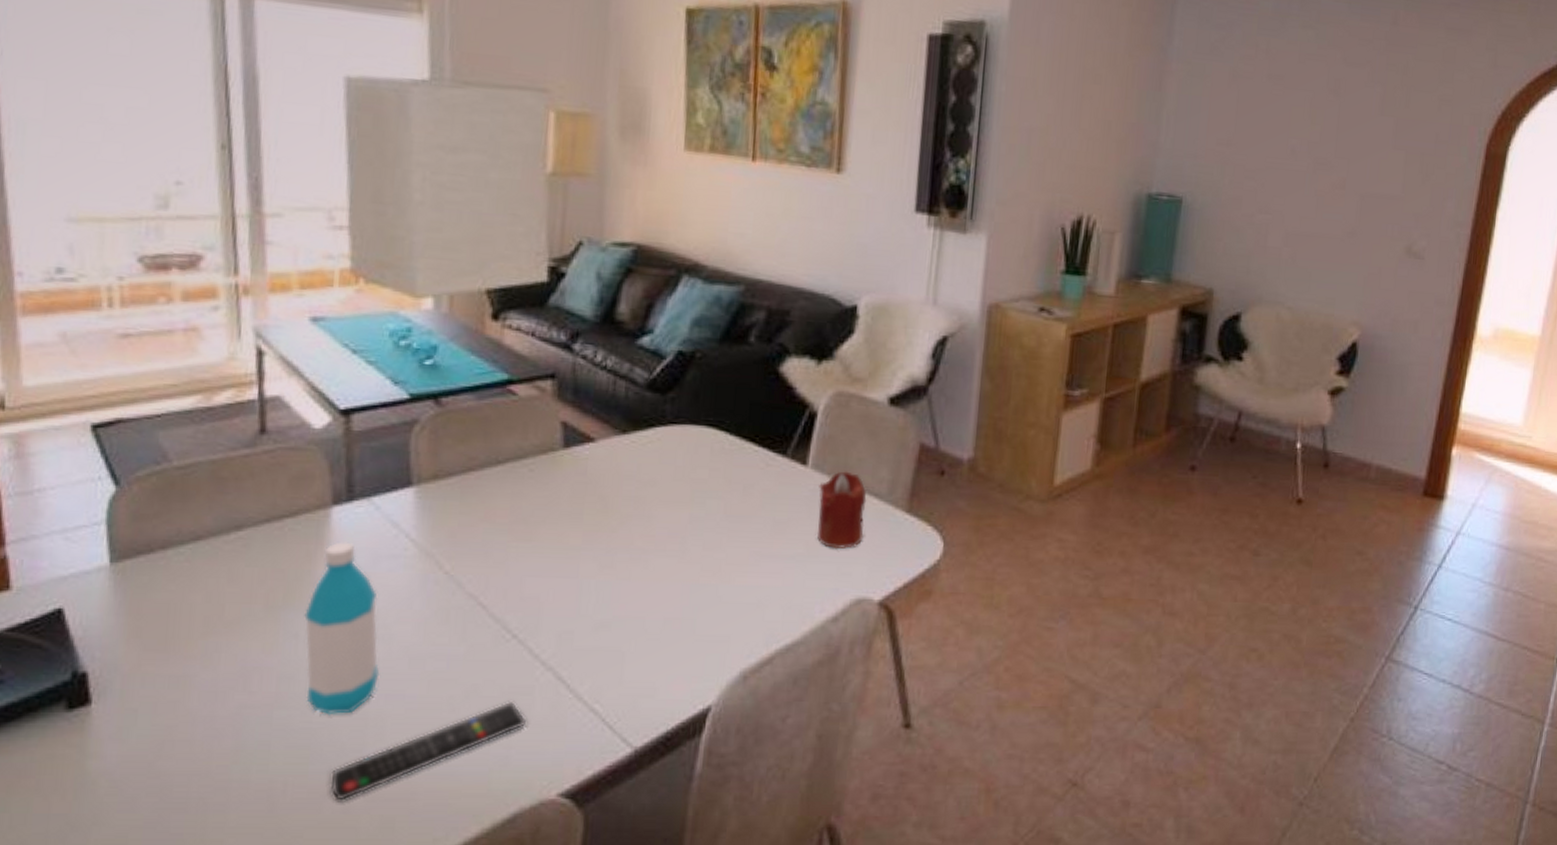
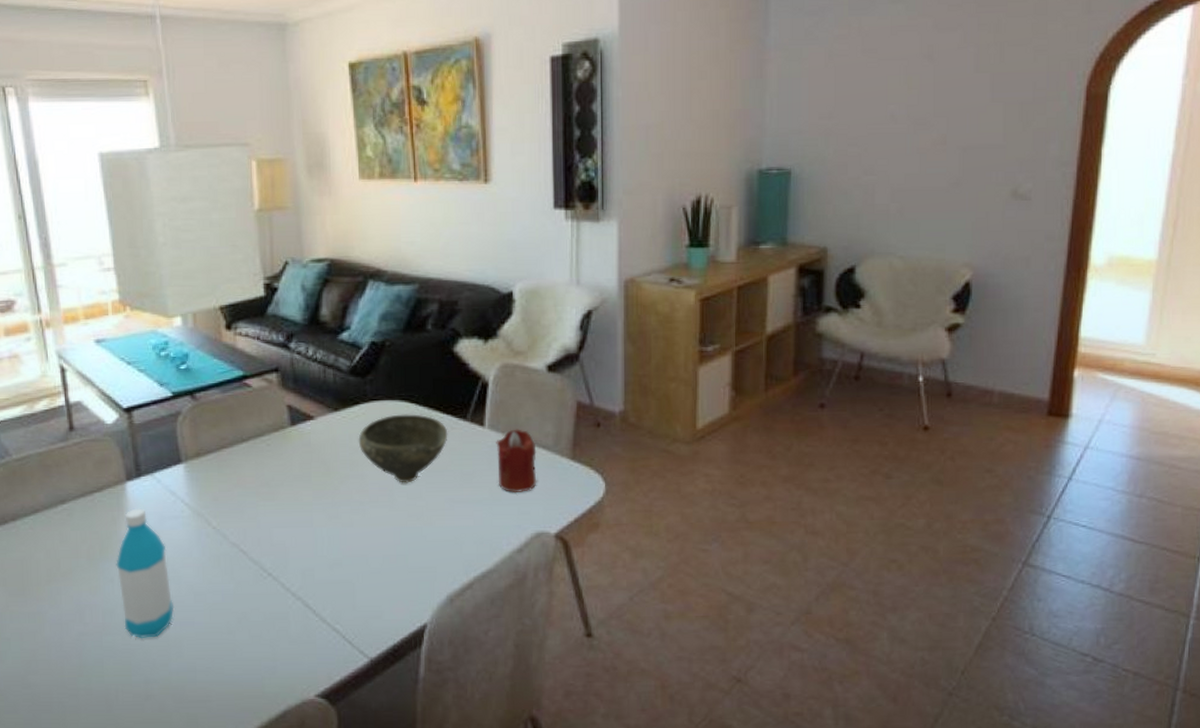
remote control: present [329,700,527,801] -> none [147,624,286,703]
bowl: none [648,443,762,530] -> present [358,414,448,483]

